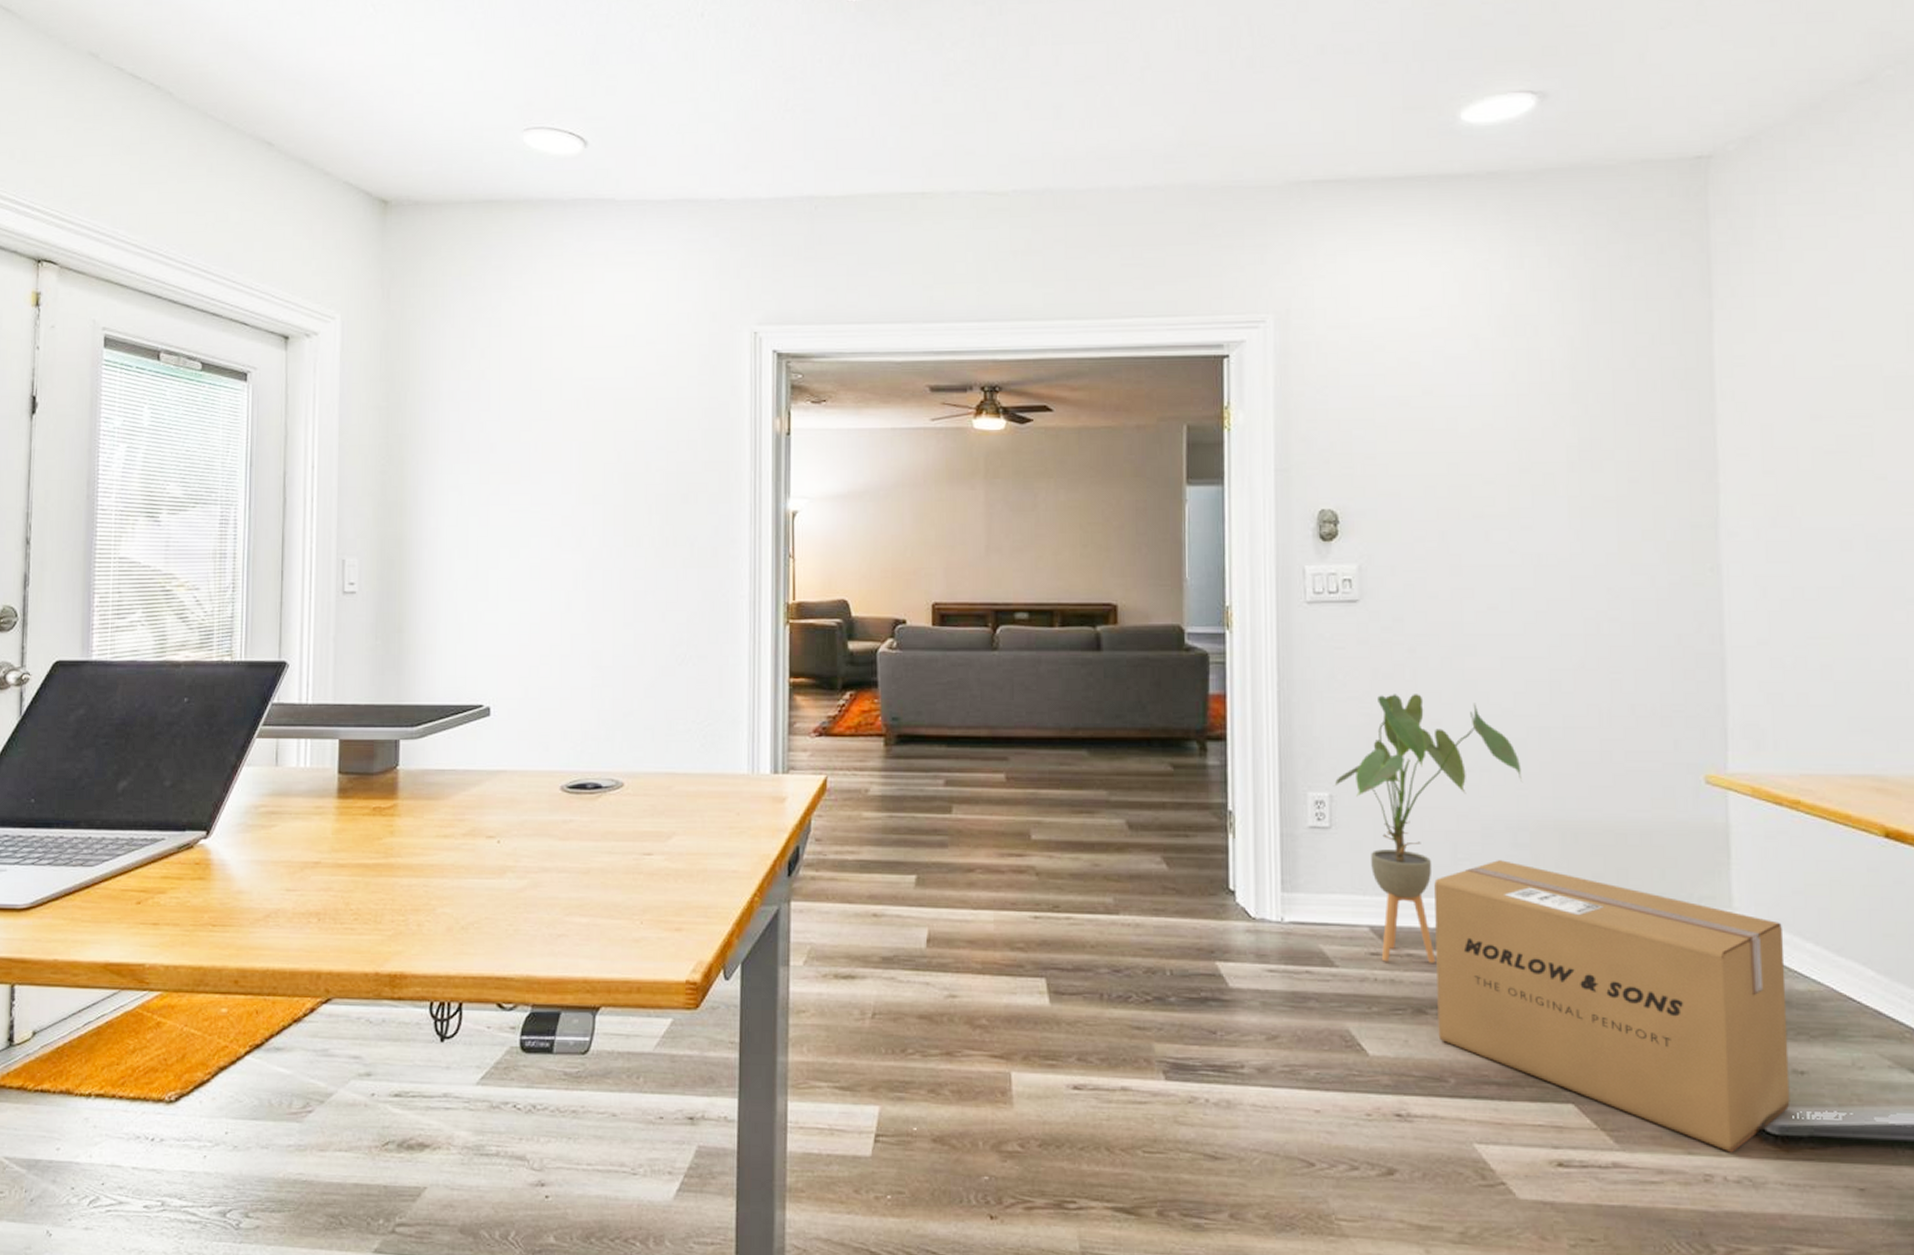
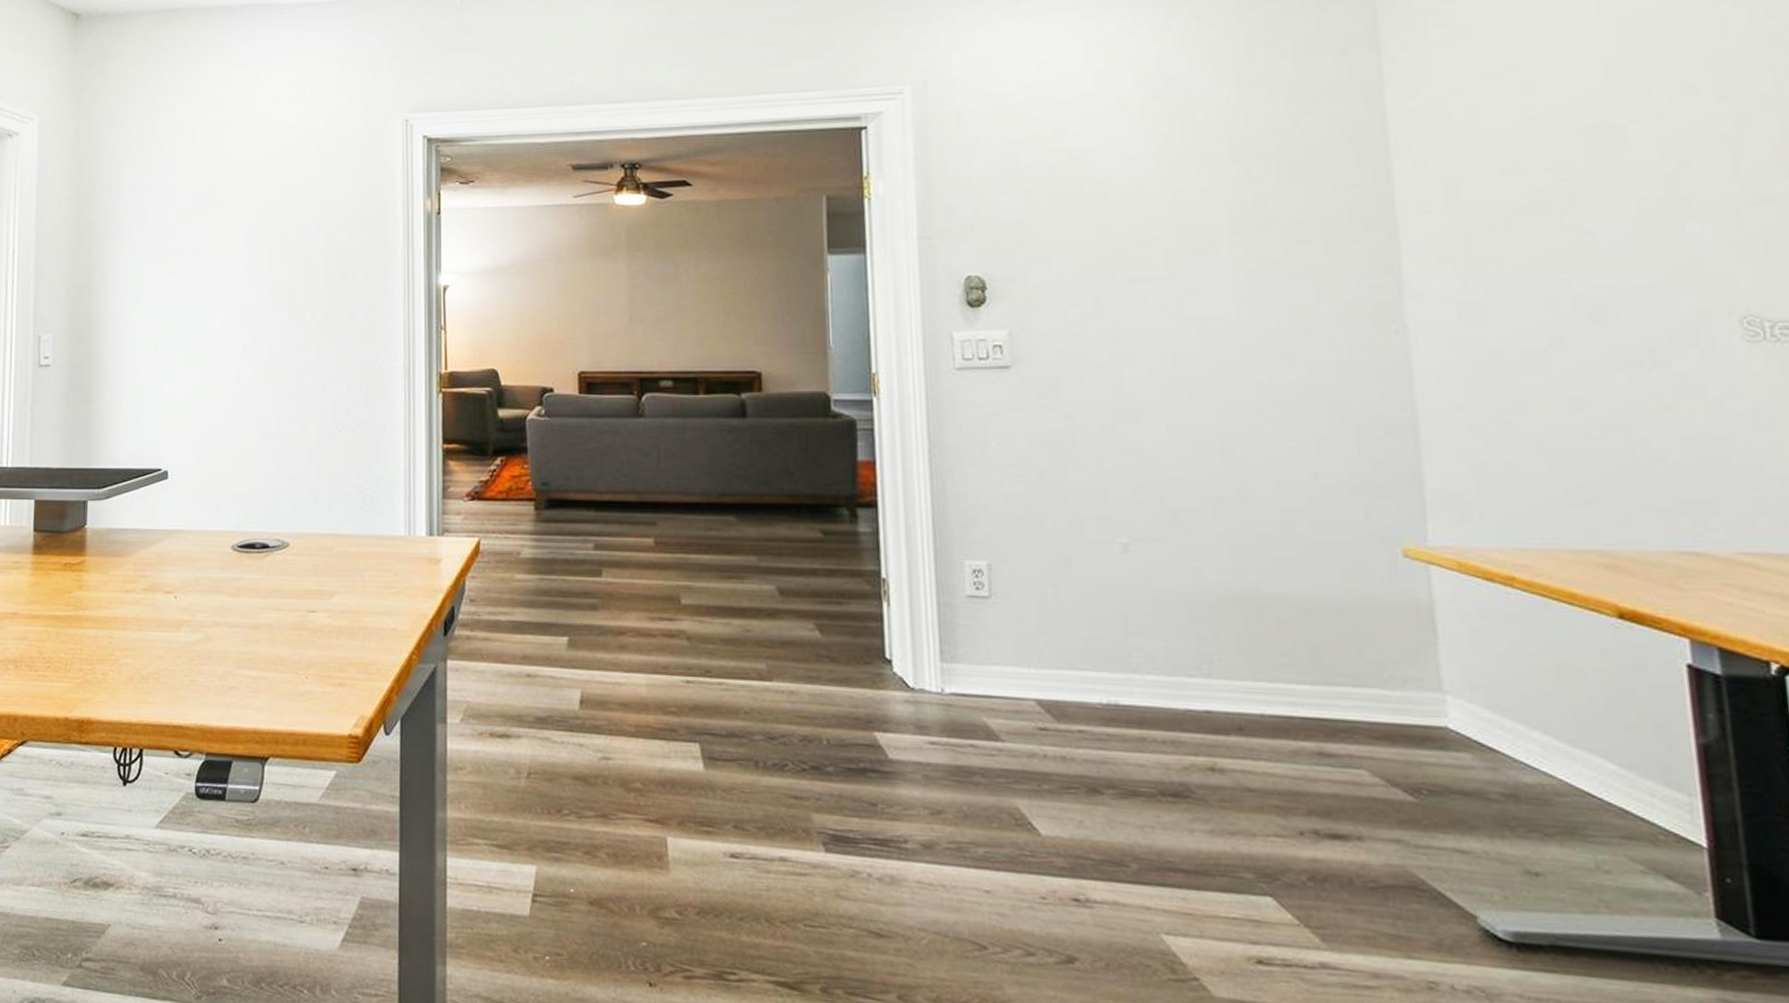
house plant: present [1335,694,1523,963] -> none [993,461,1198,740]
box: present [1434,860,1790,1153] -> none [1104,634,1525,959]

